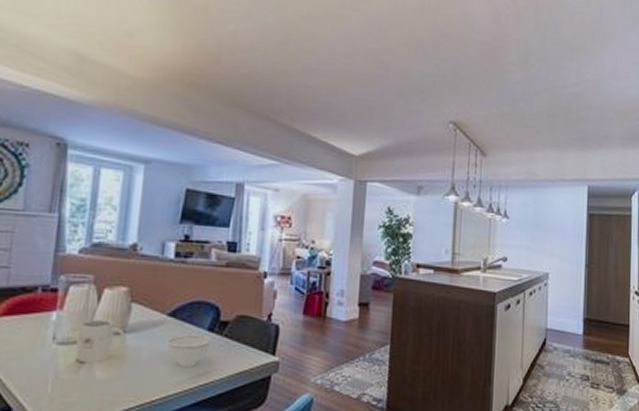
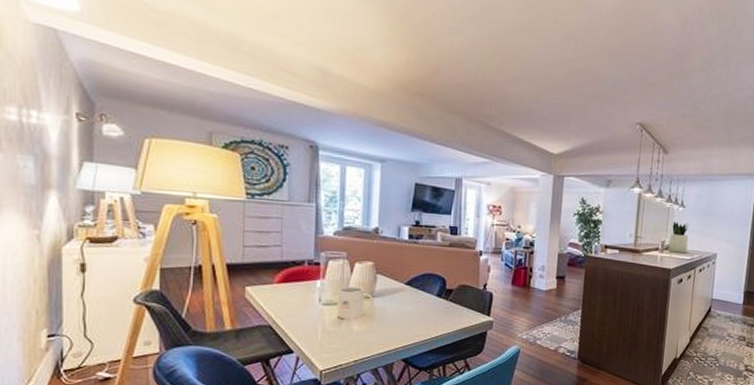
bowl: present [166,334,211,368] -> none [405,299,440,325]
planter: none [490,235,517,274] -> present [666,222,690,254]

